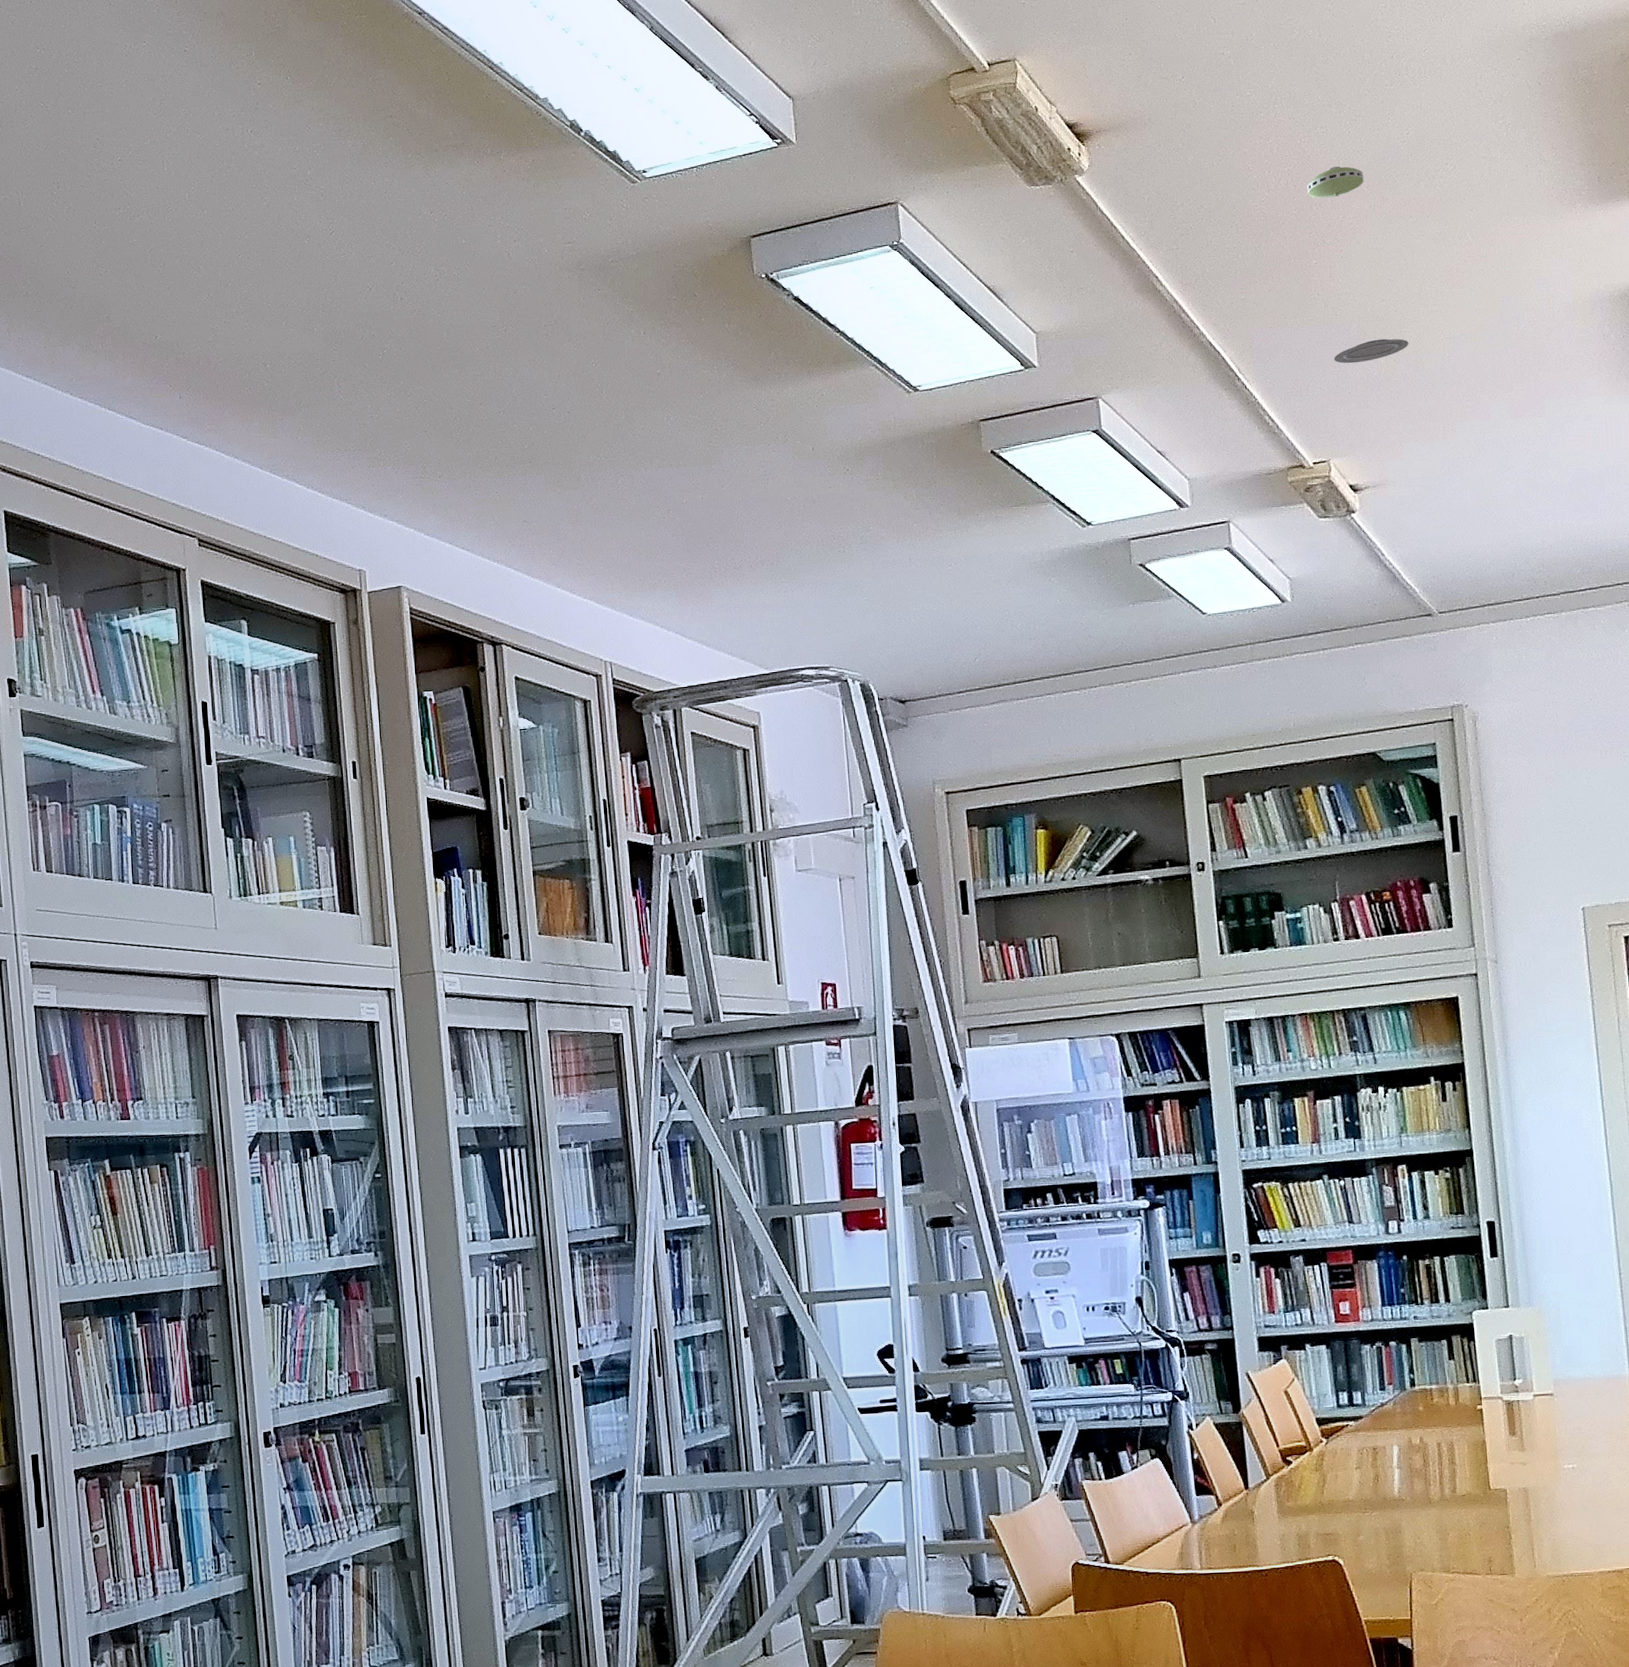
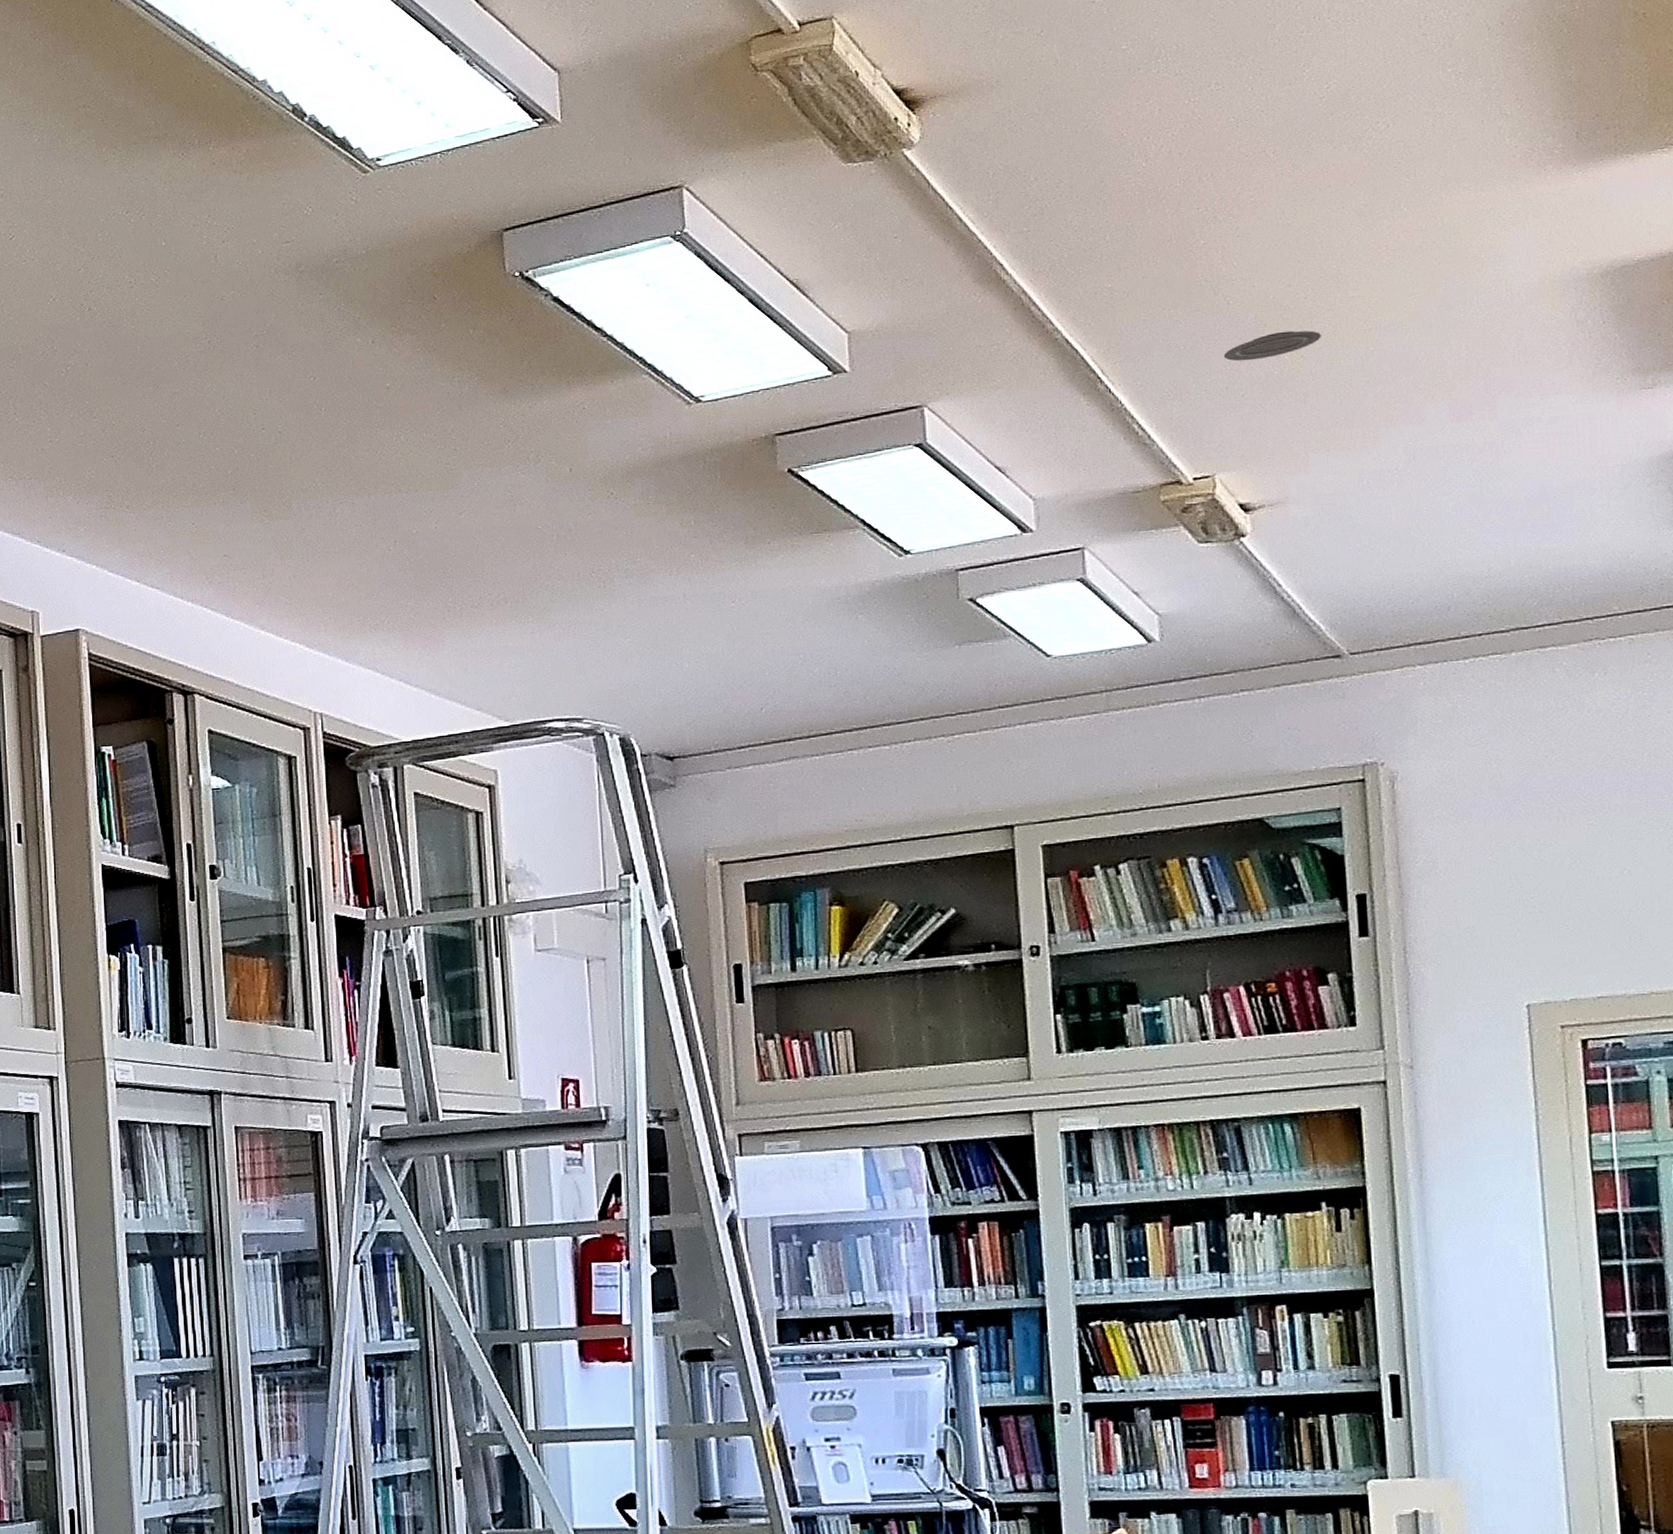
smoke detector: present [1307,166,1364,199] -> none [1196,128,1269,168]

